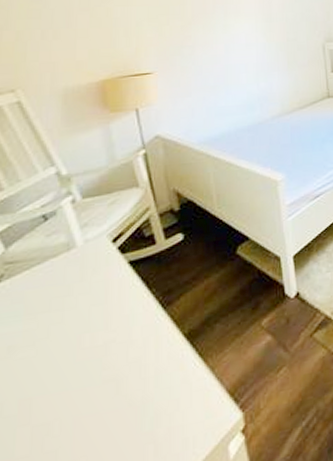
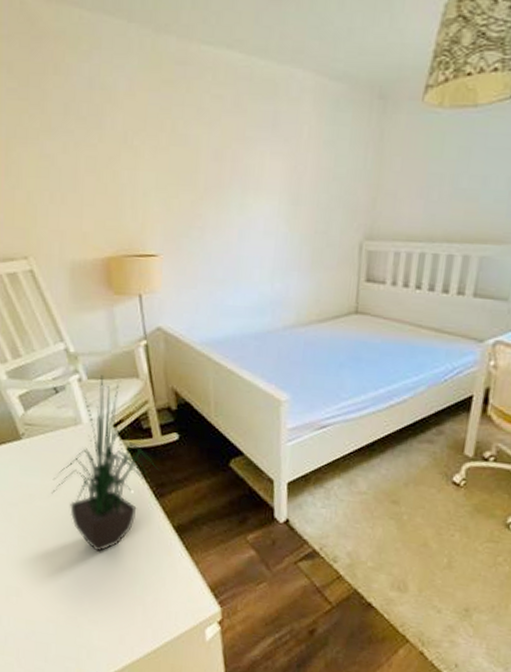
potted plant: none [38,191,166,393] -> present [52,375,160,552]

